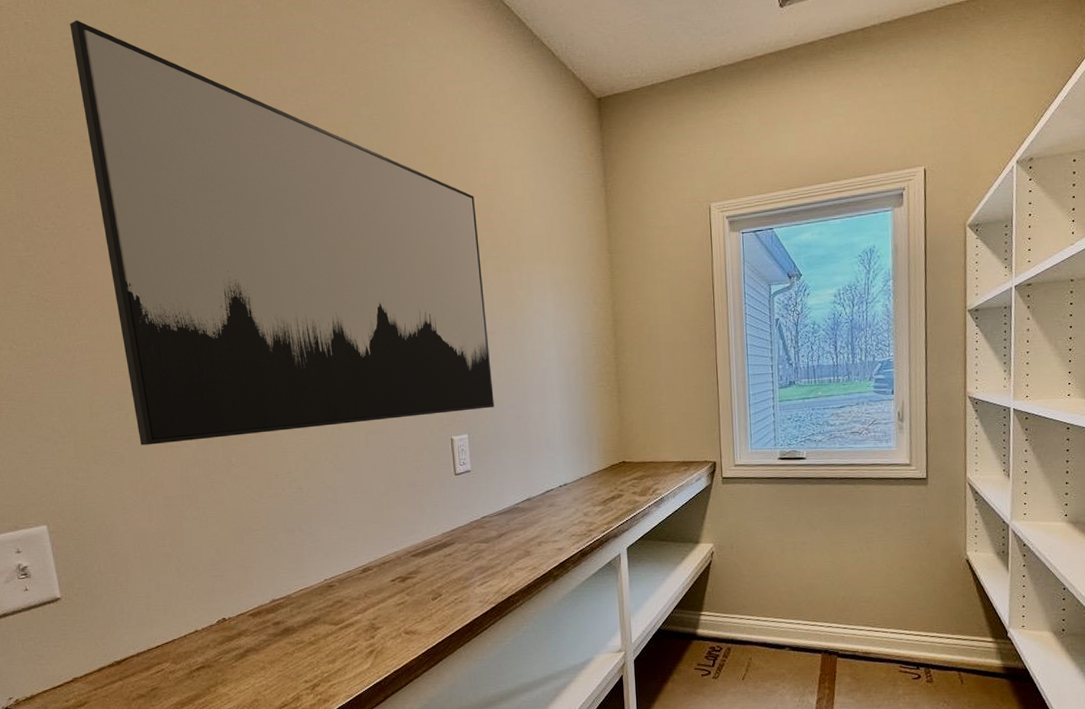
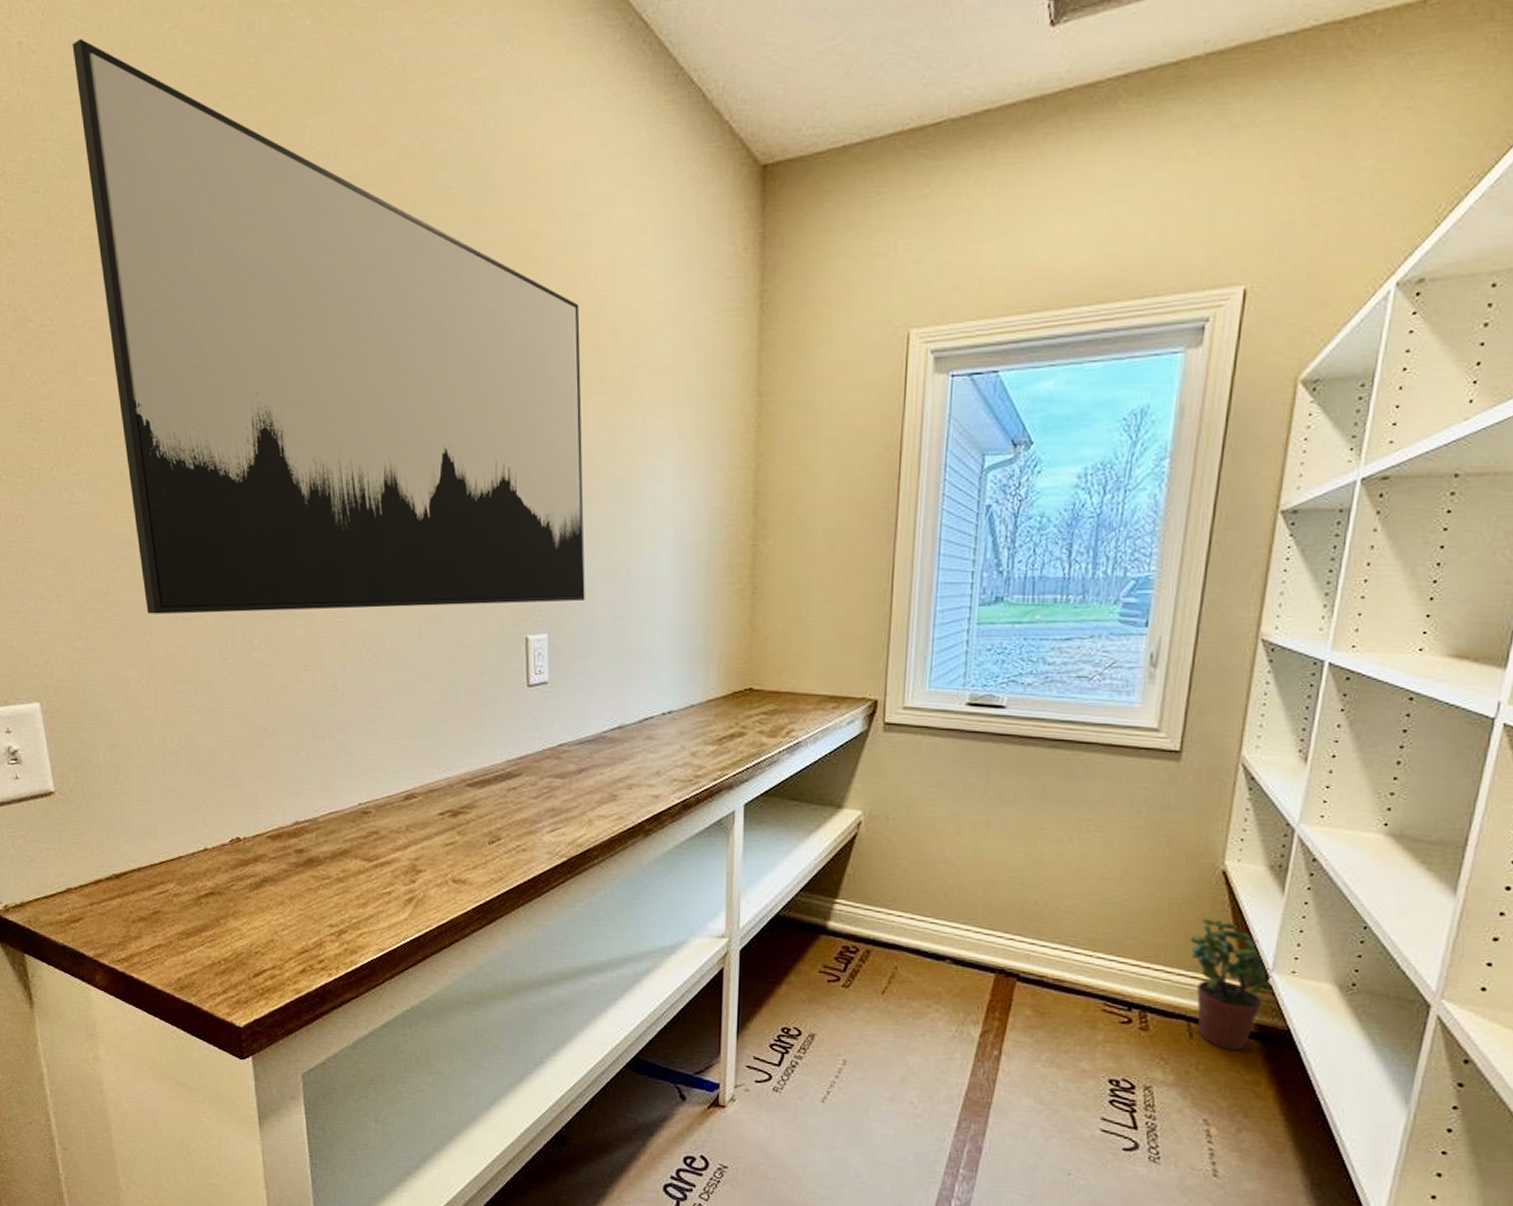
potted plant: none [951,595,1011,689] -> present [1189,918,1273,1050]

